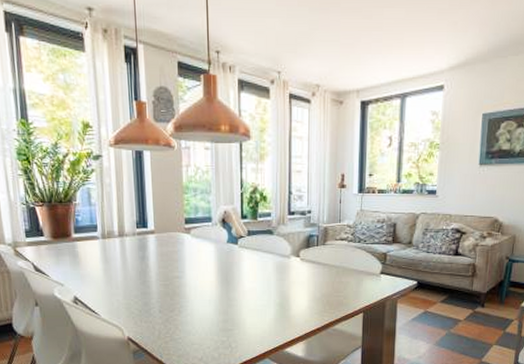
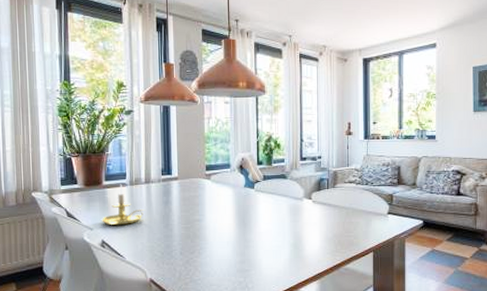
candle holder: none [72,237,120,282] -> present [101,184,146,226]

